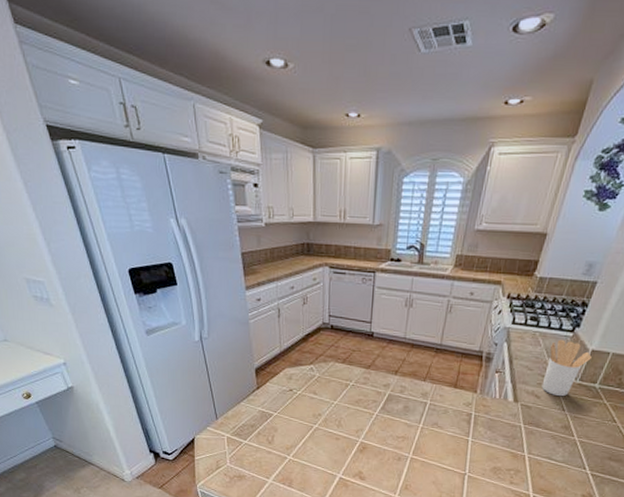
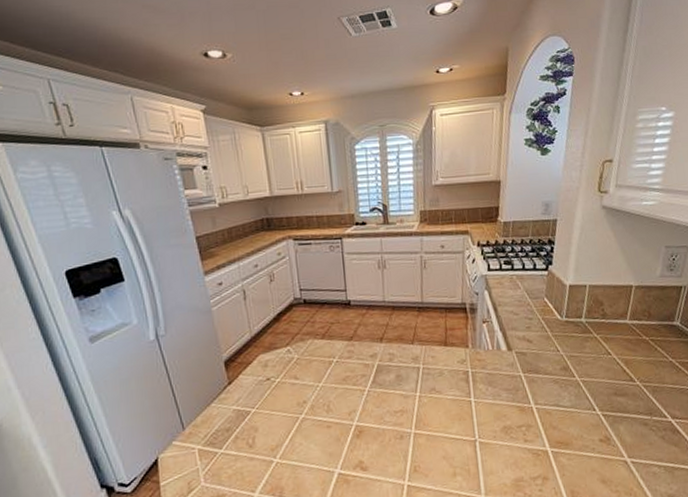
utensil holder: present [542,339,592,397] -> none [530,279,571,338]

